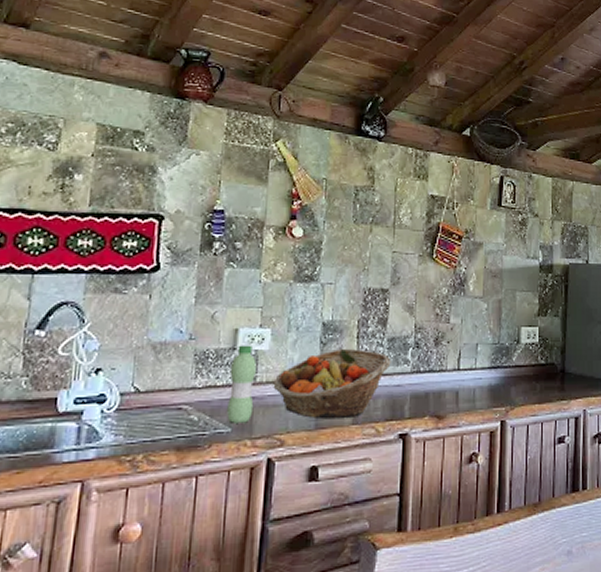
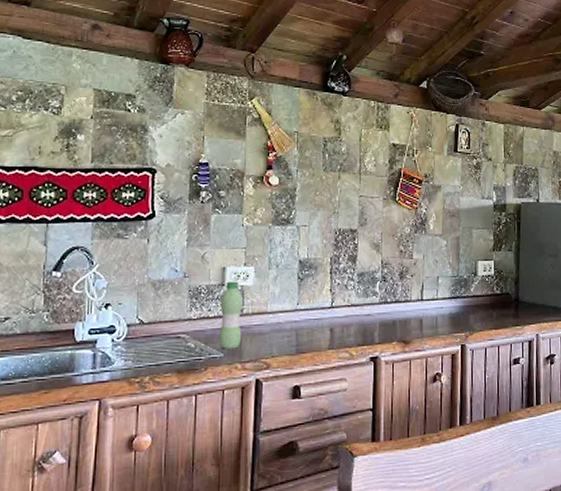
fruit basket: present [273,348,391,419] -> none [258,282,361,345]

